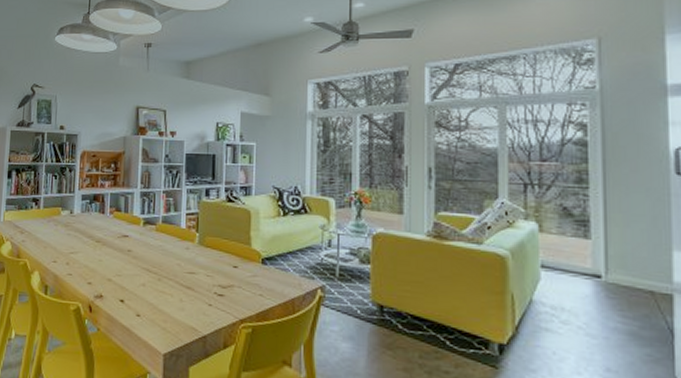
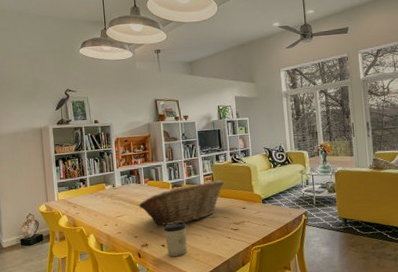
fruit basket: none [98,222,213,275] -> present [138,179,225,226]
cup: none [125,271,156,319] -> present [163,221,187,257]

